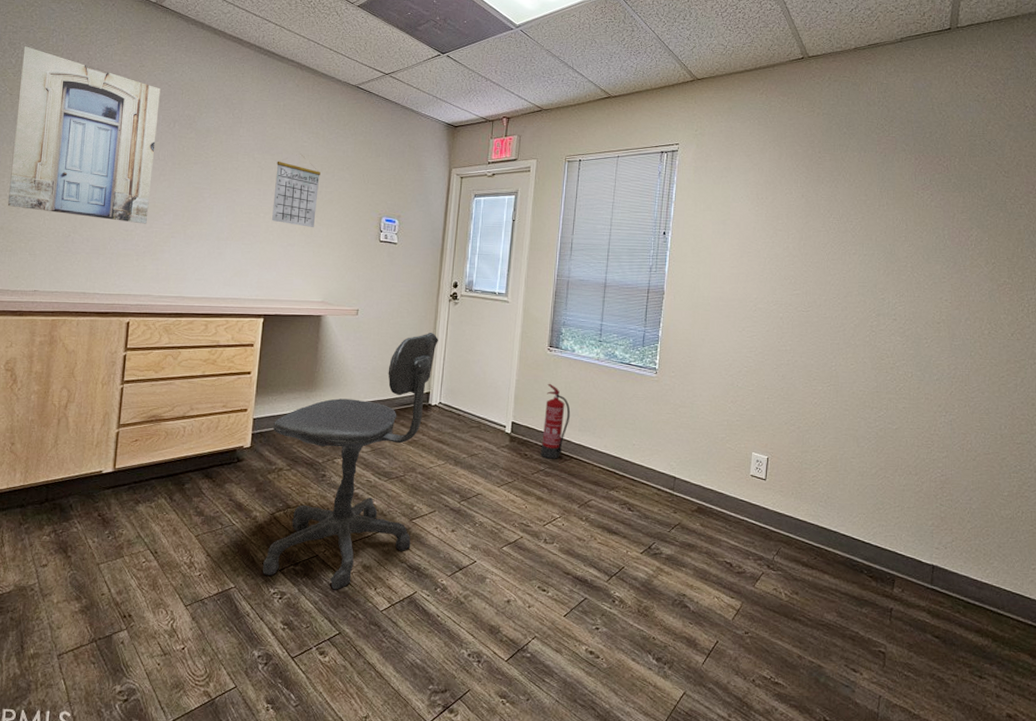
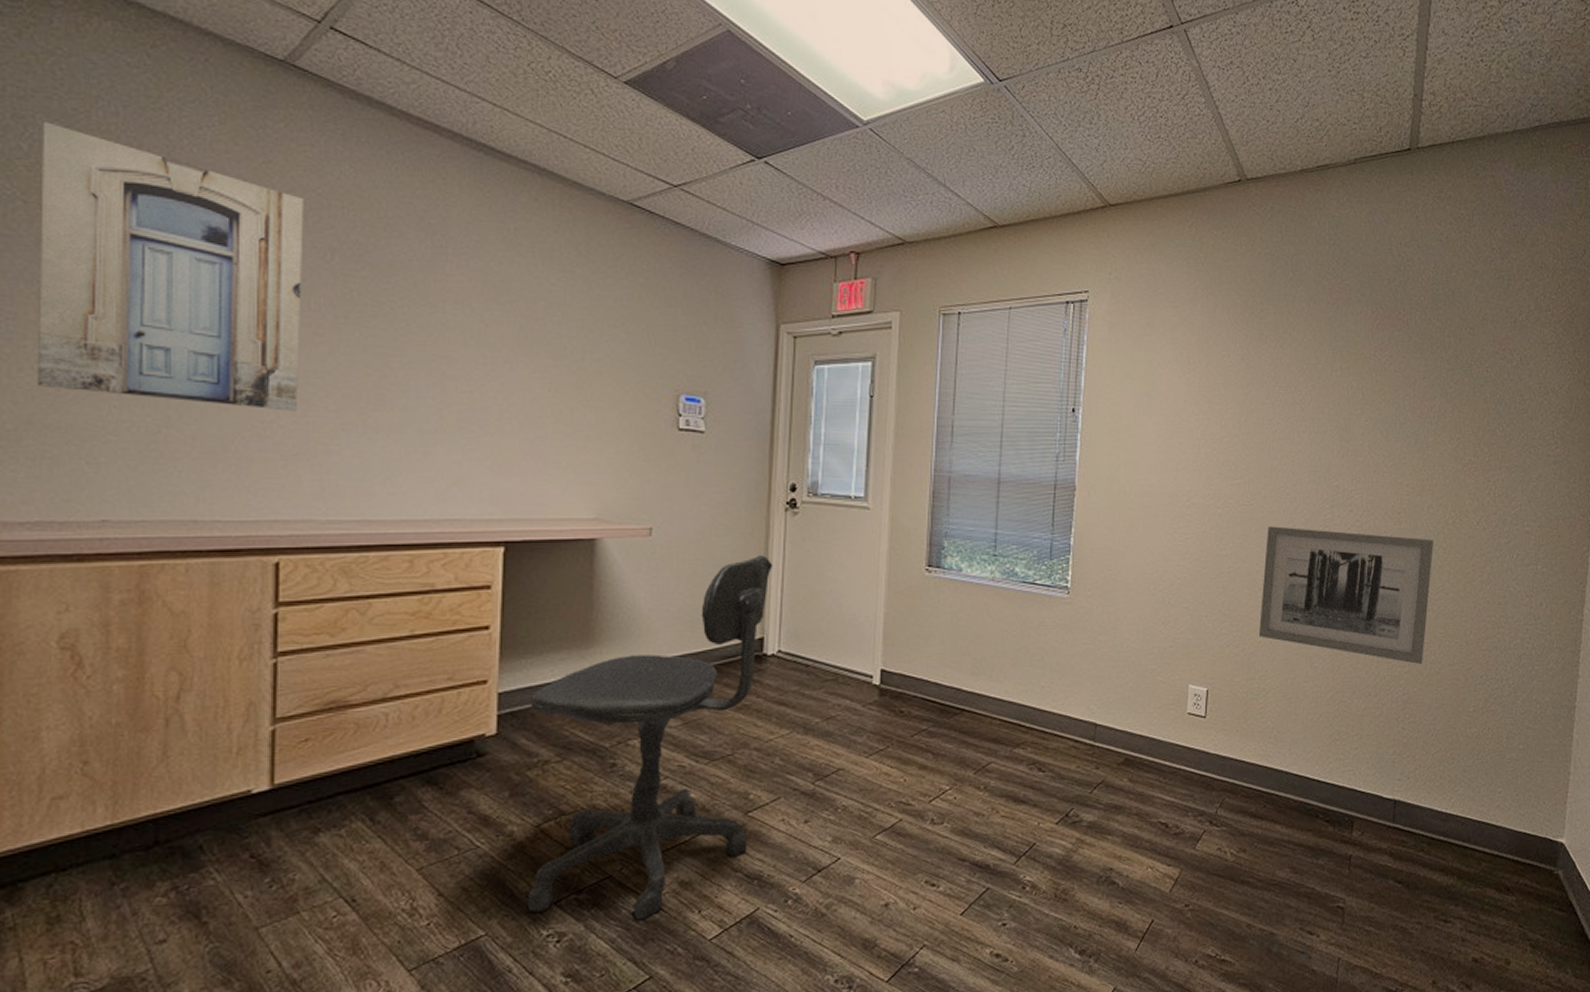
calendar: present [272,154,320,227] -> none [508,302,581,411]
fire extinguisher: present [540,383,571,459] -> none [921,614,959,715]
wall art: none [812,329,970,452] -> present [1258,526,1433,665]

